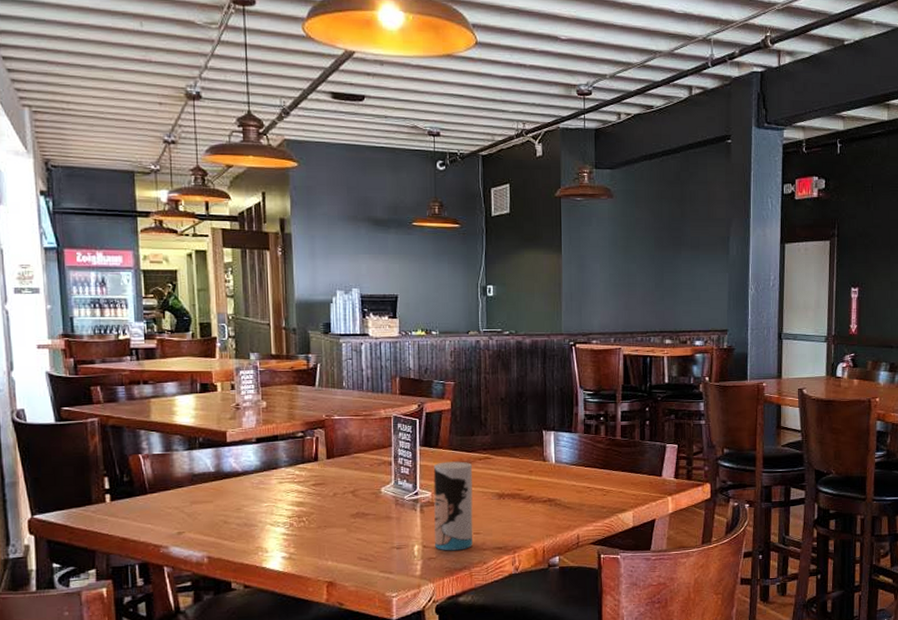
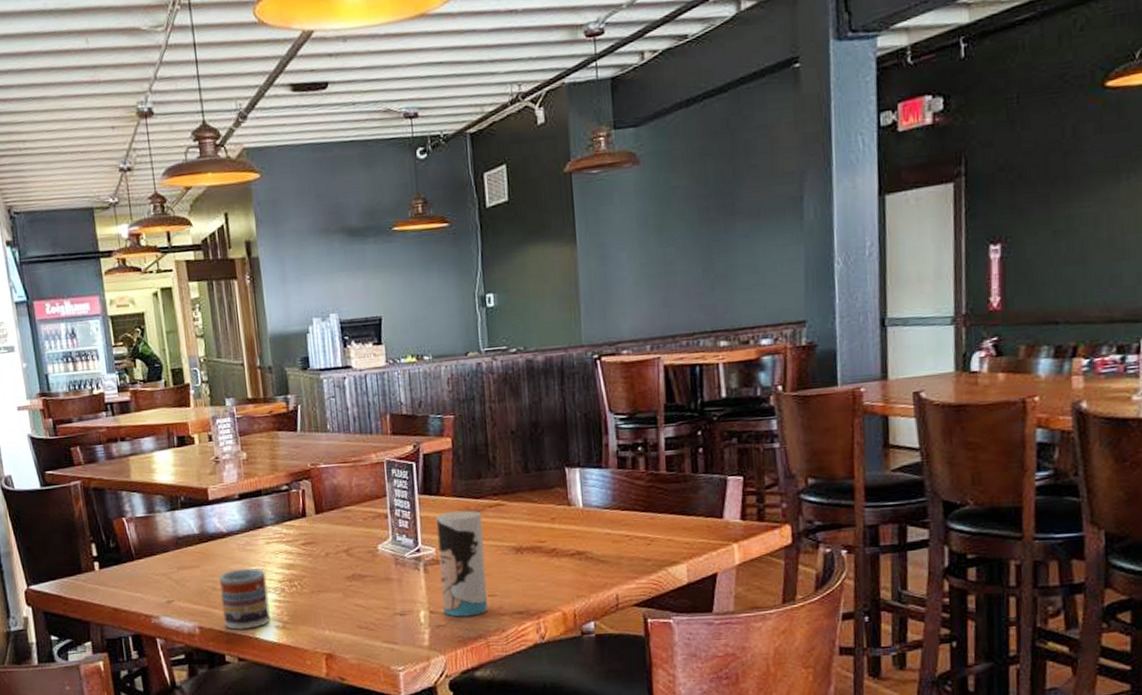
cup: none [230,504,278,560] -> present [218,568,271,630]

